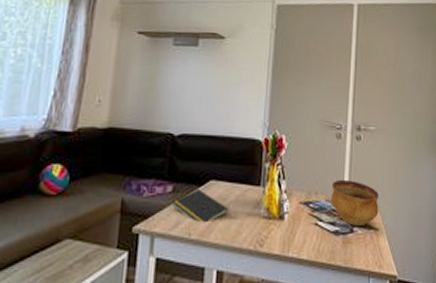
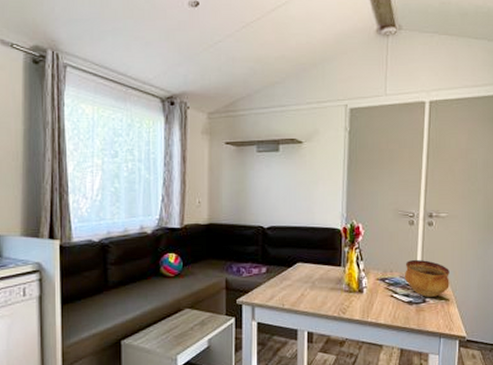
notepad: present [172,189,229,223] -> none [267,270,315,296]

